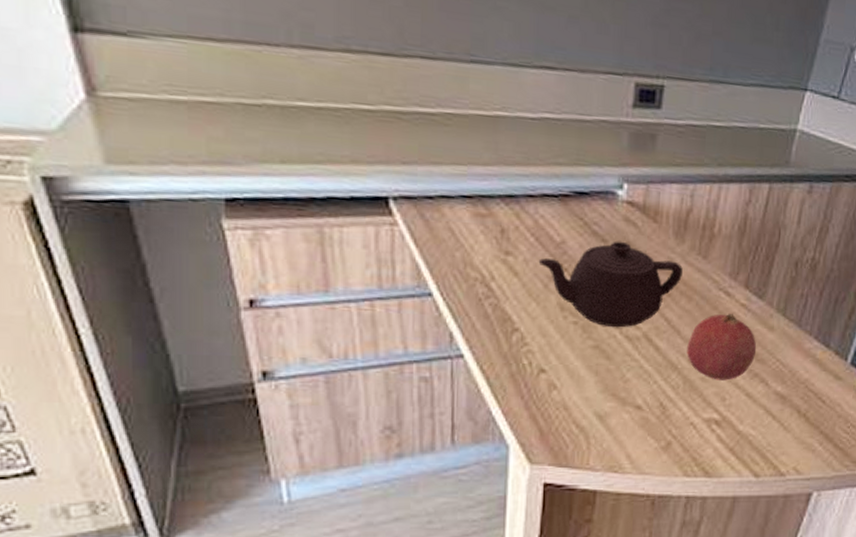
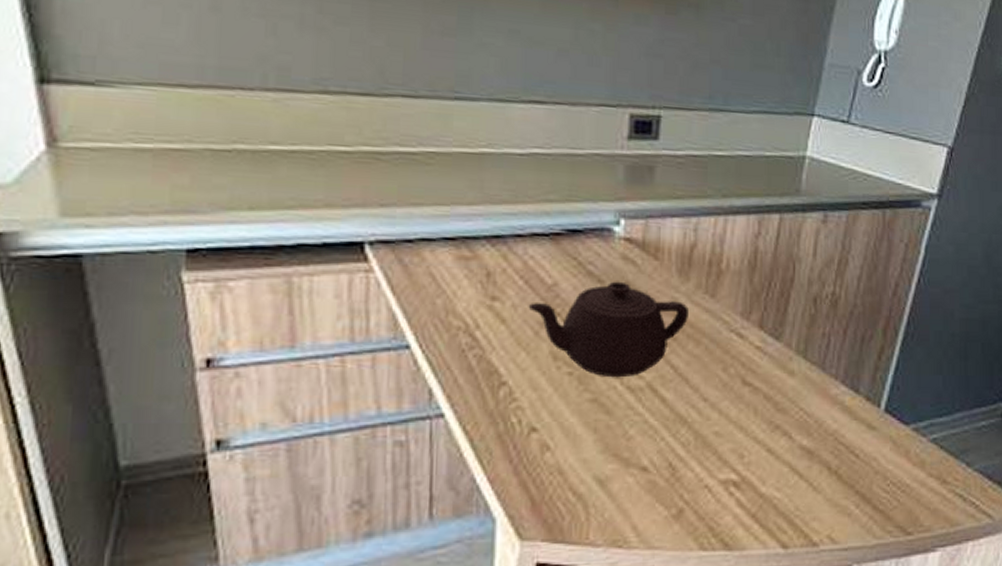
fruit: present [687,313,757,381] -> none [697,357,776,435]

